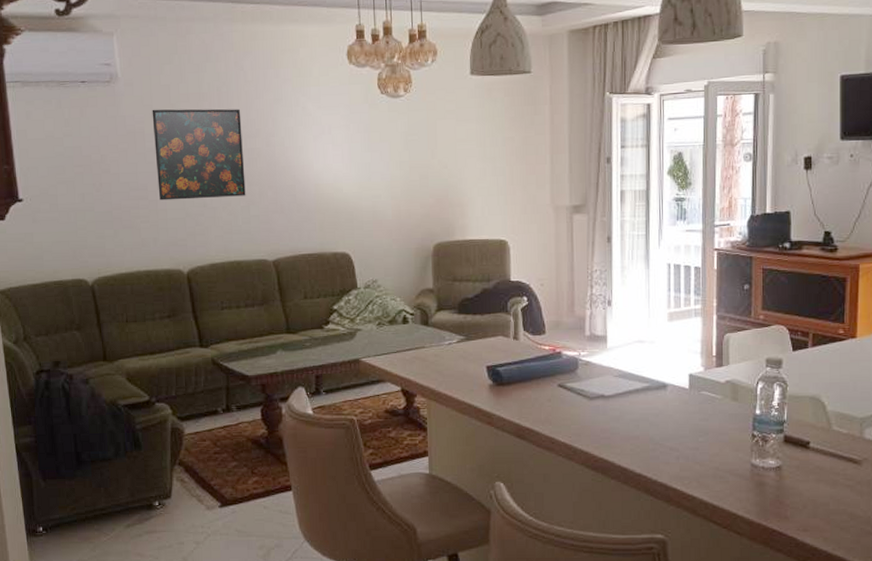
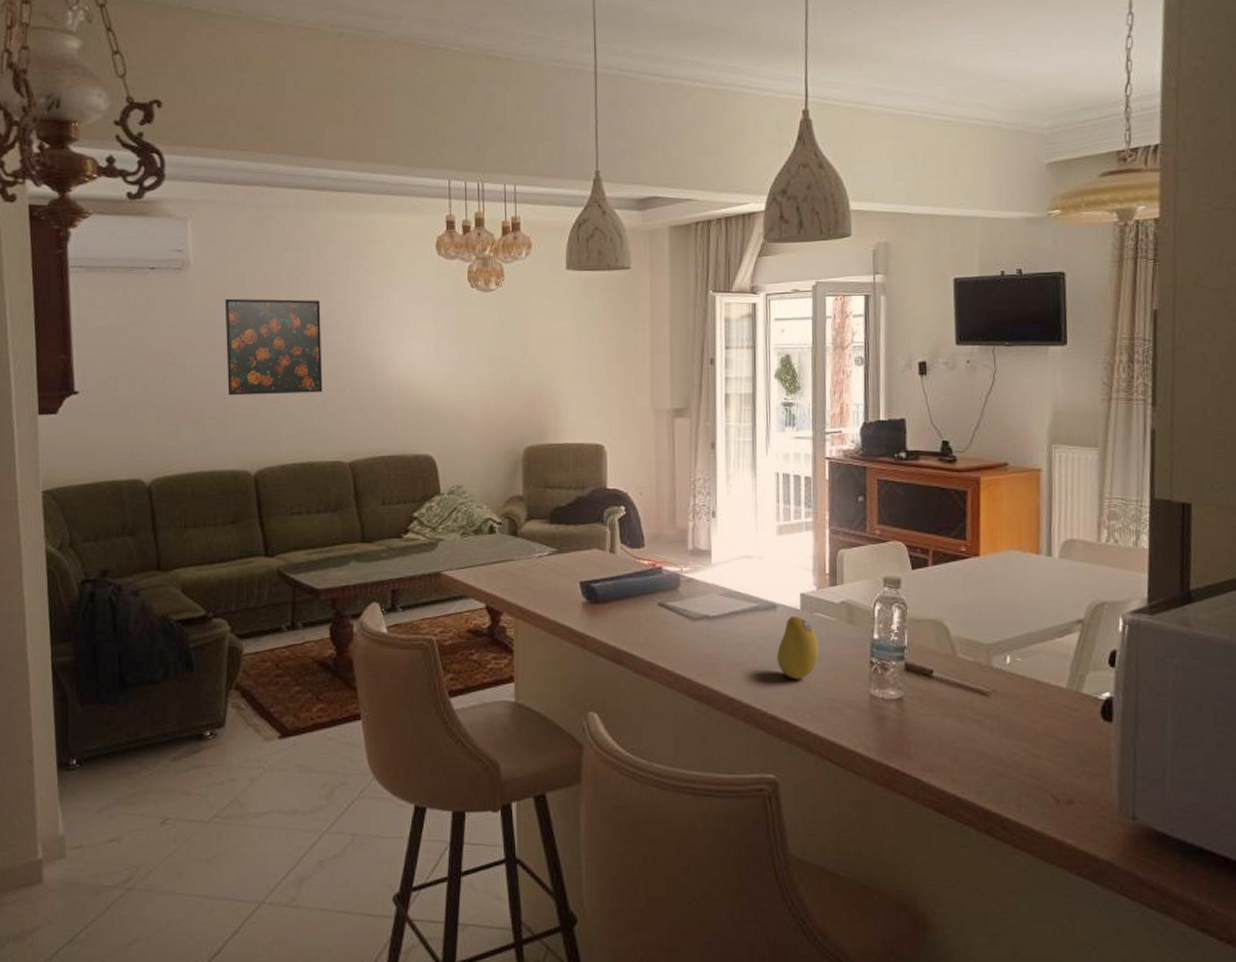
fruit: none [666,395,705,451] -> present [777,616,819,680]

